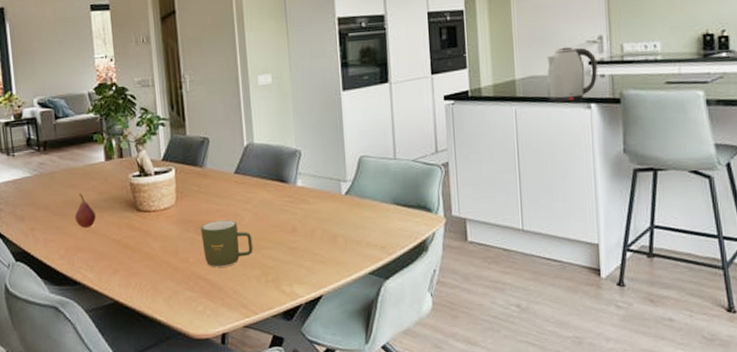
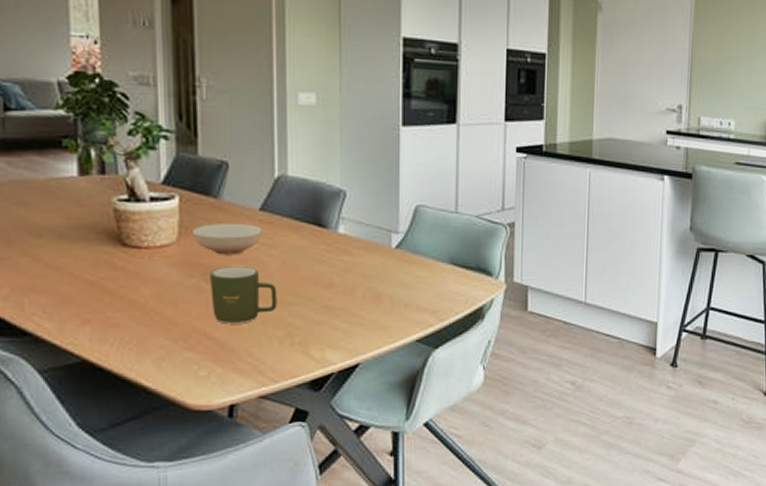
fruit: present [74,193,96,229] -> none [27,215,60,263]
bowl: none [185,185,238,212] -> present [191,222,263,255]
kettle: present [547,47,598,103] -> none [622,111,675,172]

